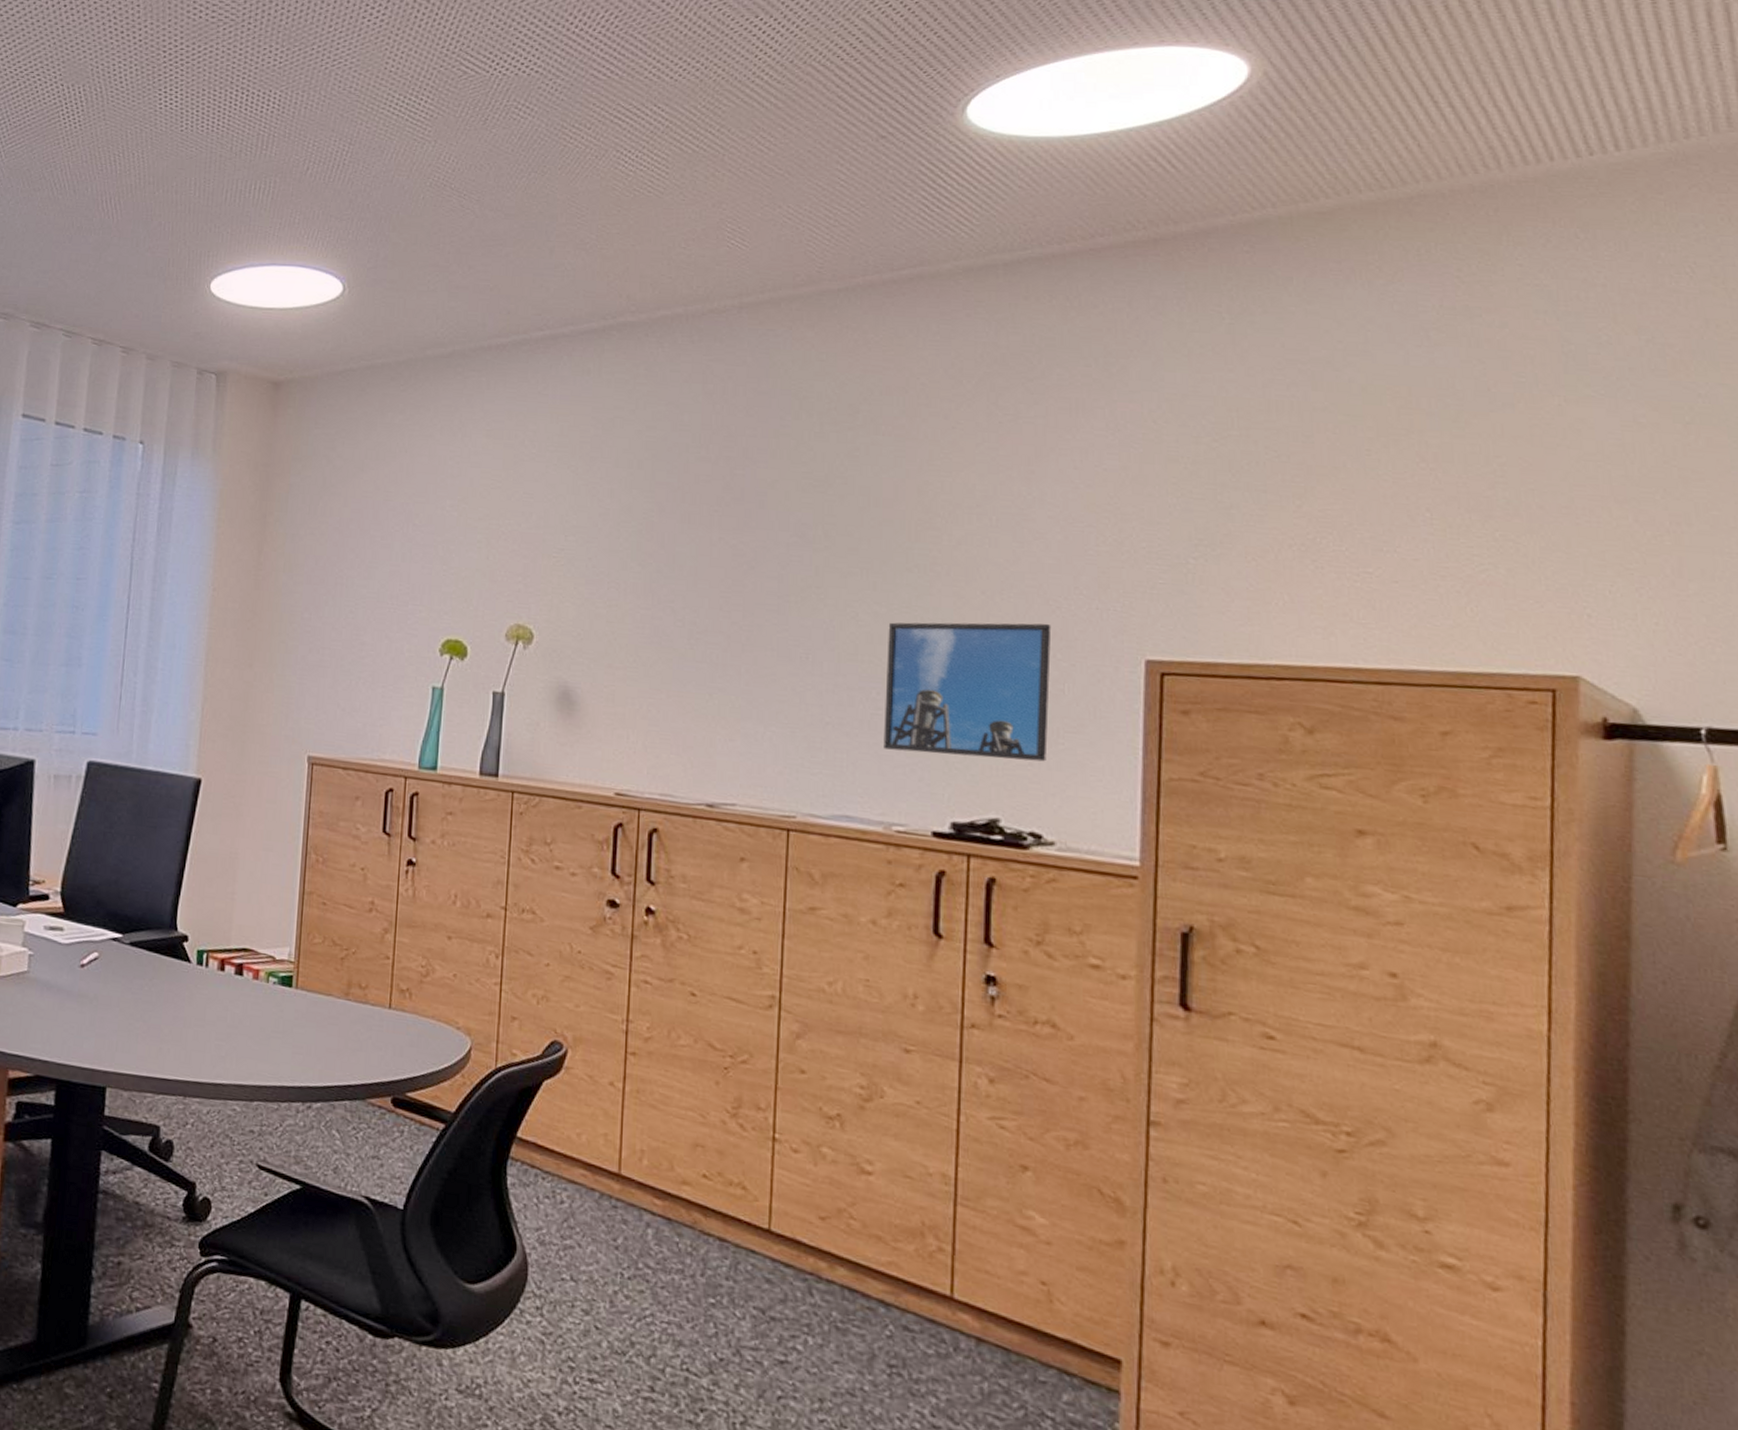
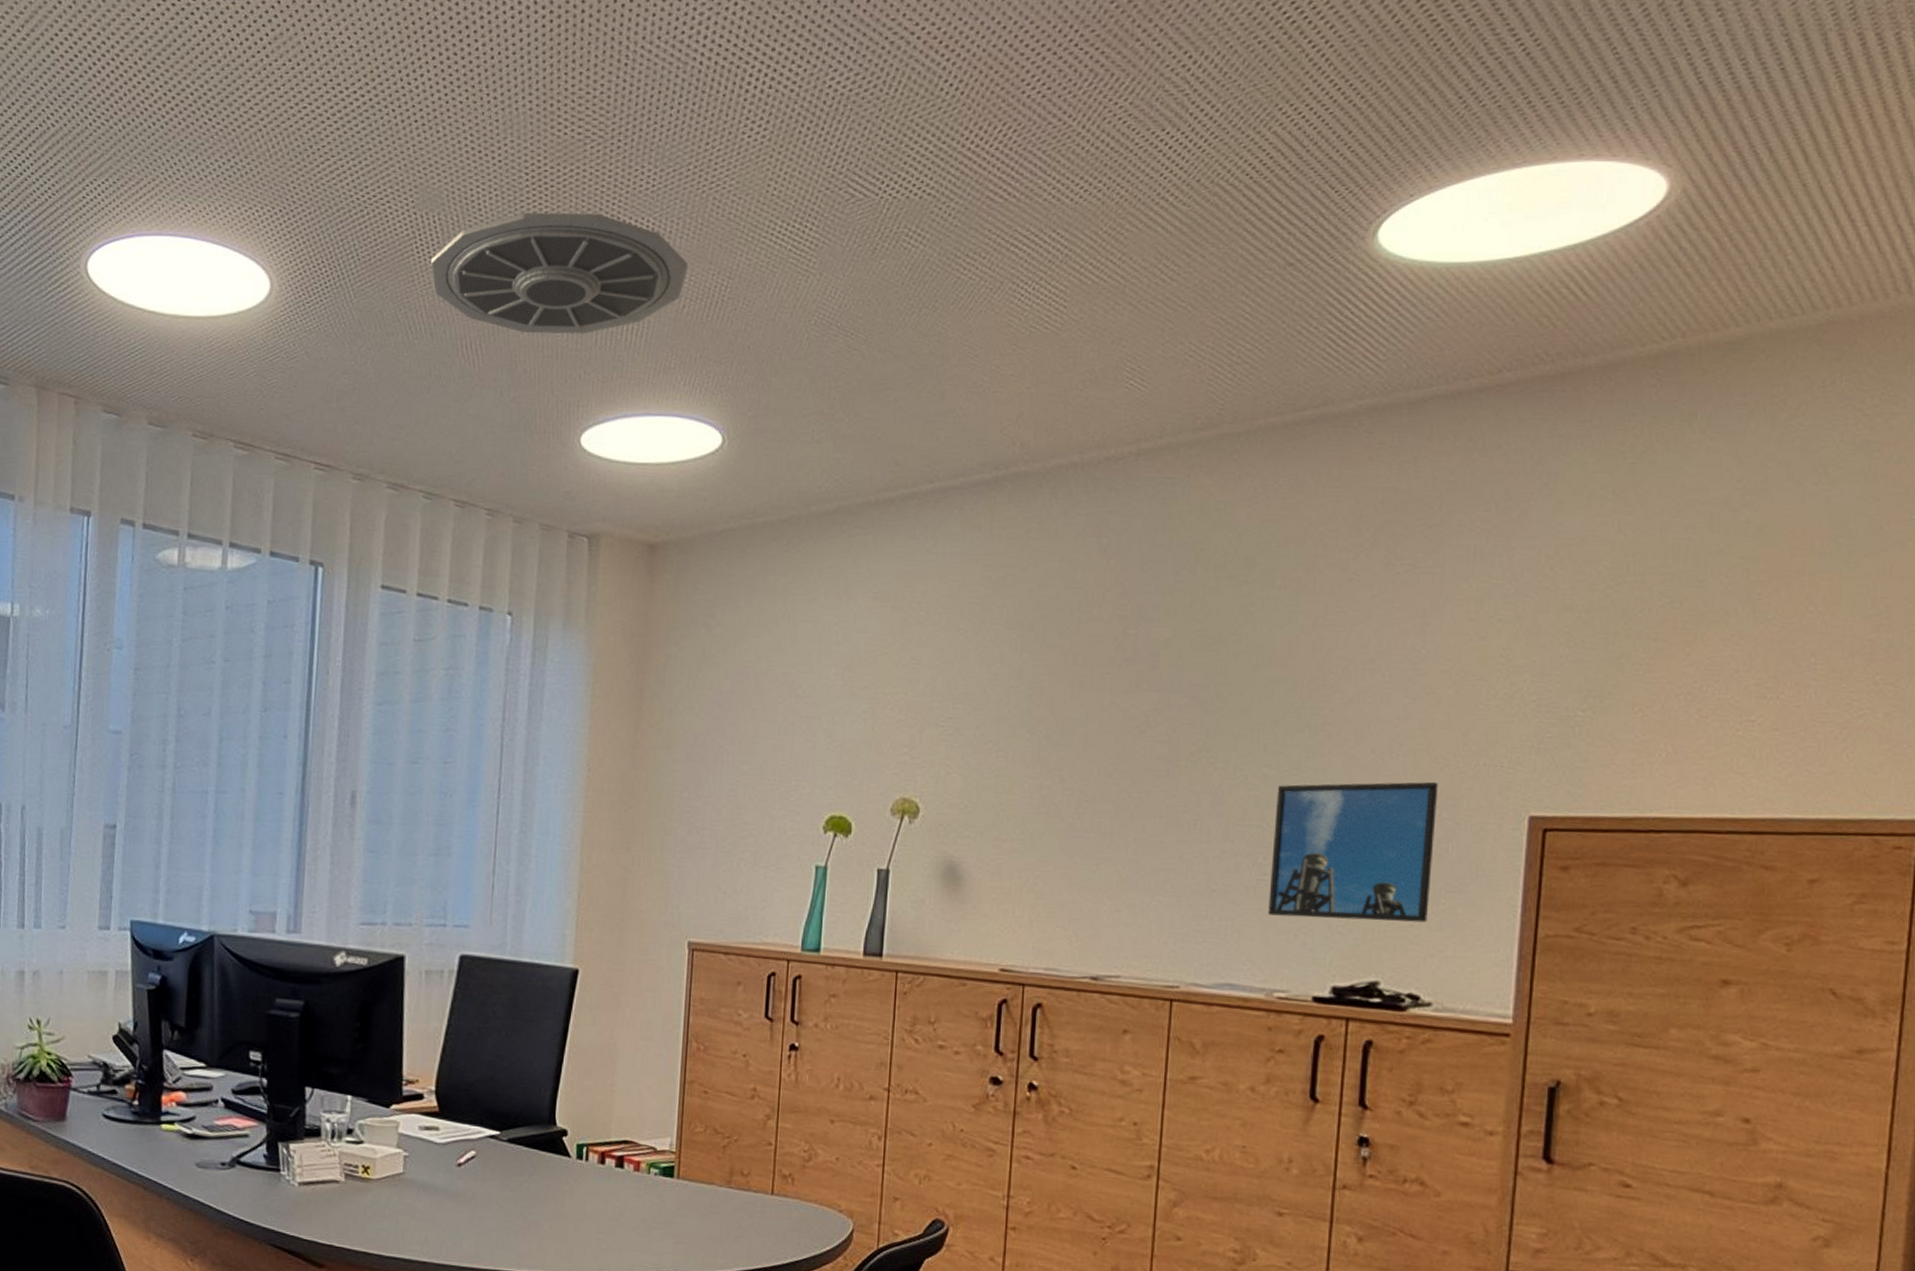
ceiling vent: none [75,85,312,192] -> present [431,212,689,334]

